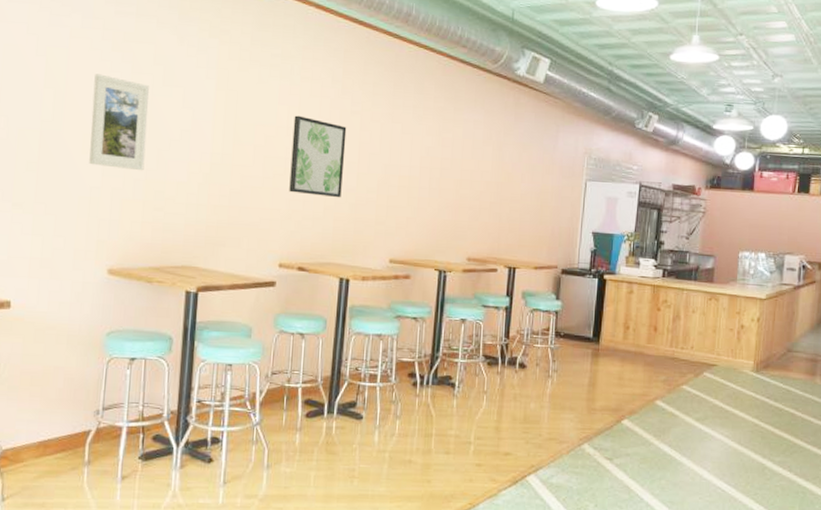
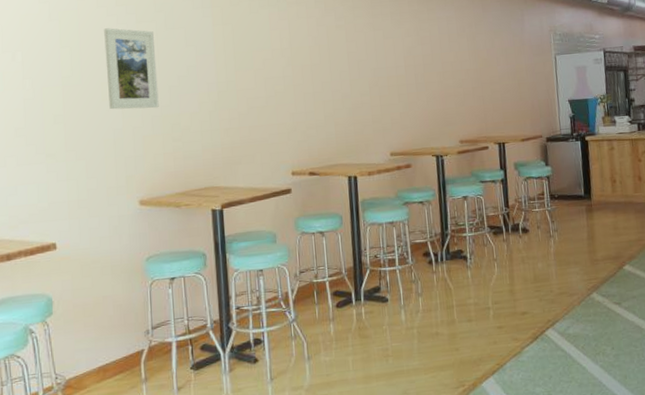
wall art: present [289,115,347,198] -> none [286,37,338,107]

